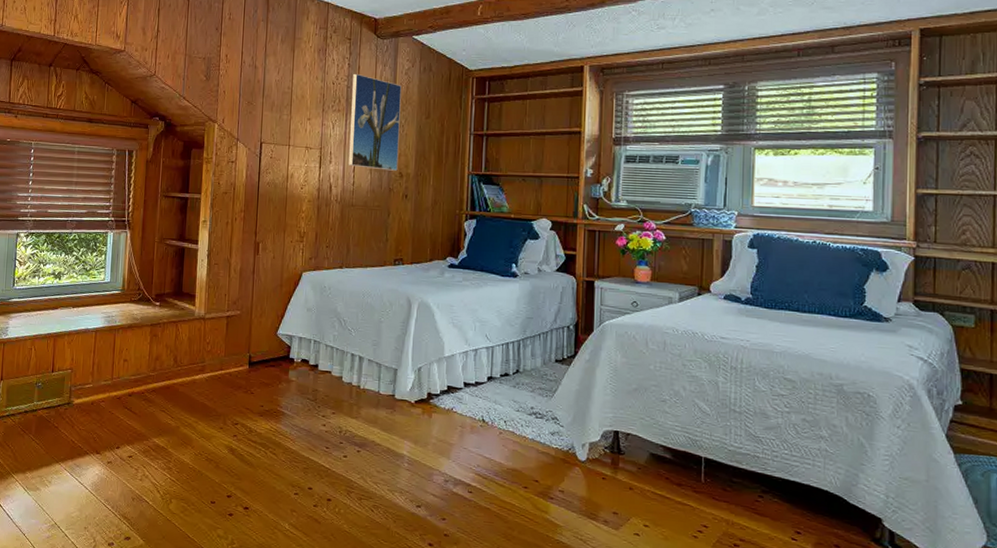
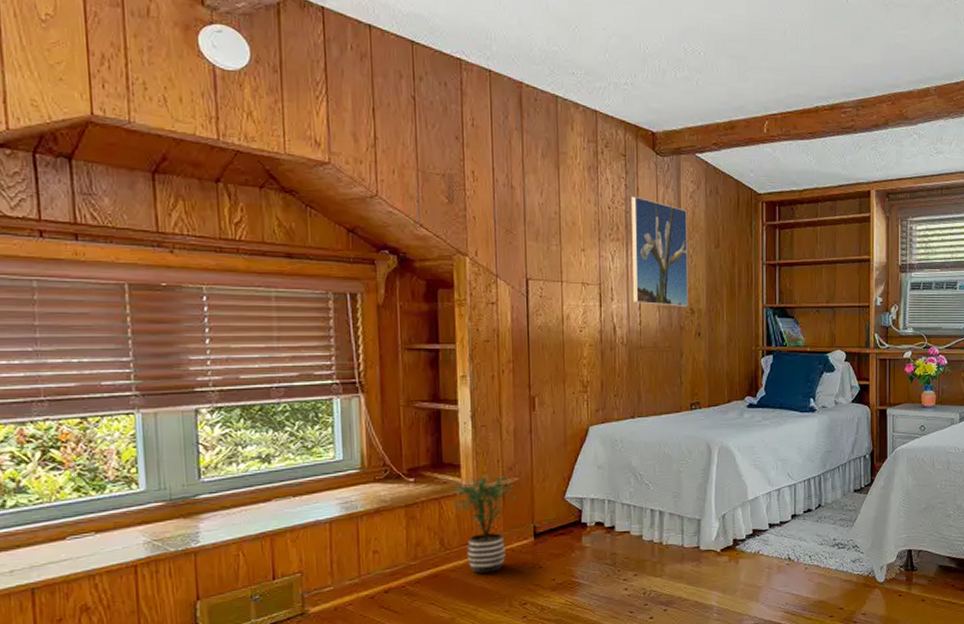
potted plant: none [186,305,238,392] -> present [452,474,517,574]

